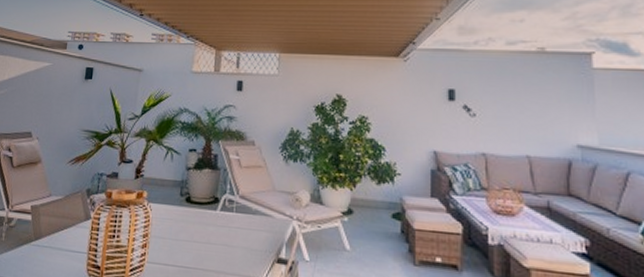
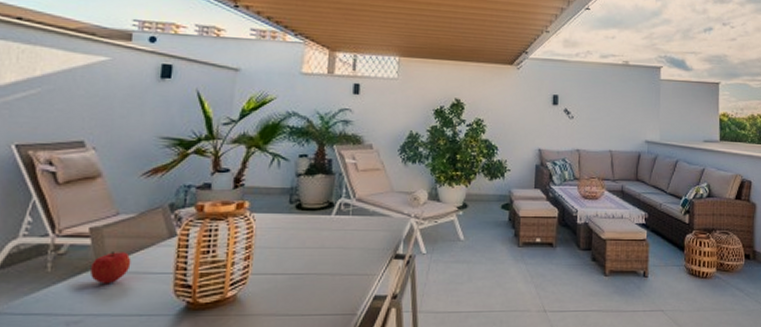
fruit: none [29,228,58,257] -> present [89,252,132,284]

